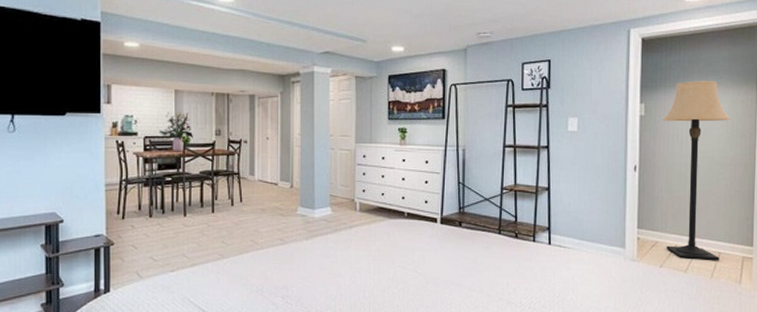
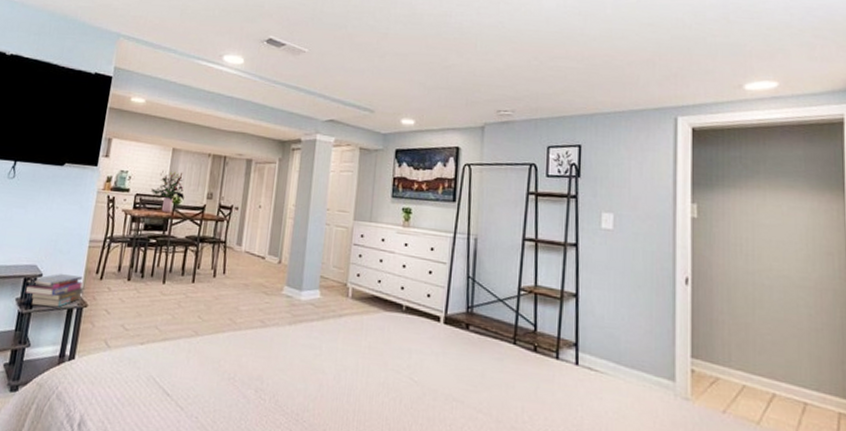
books: none [48,218,107,249] -> present [25,274,83,308]
lamp: present [662,81,732,261] -> none [720,181,812,415]

